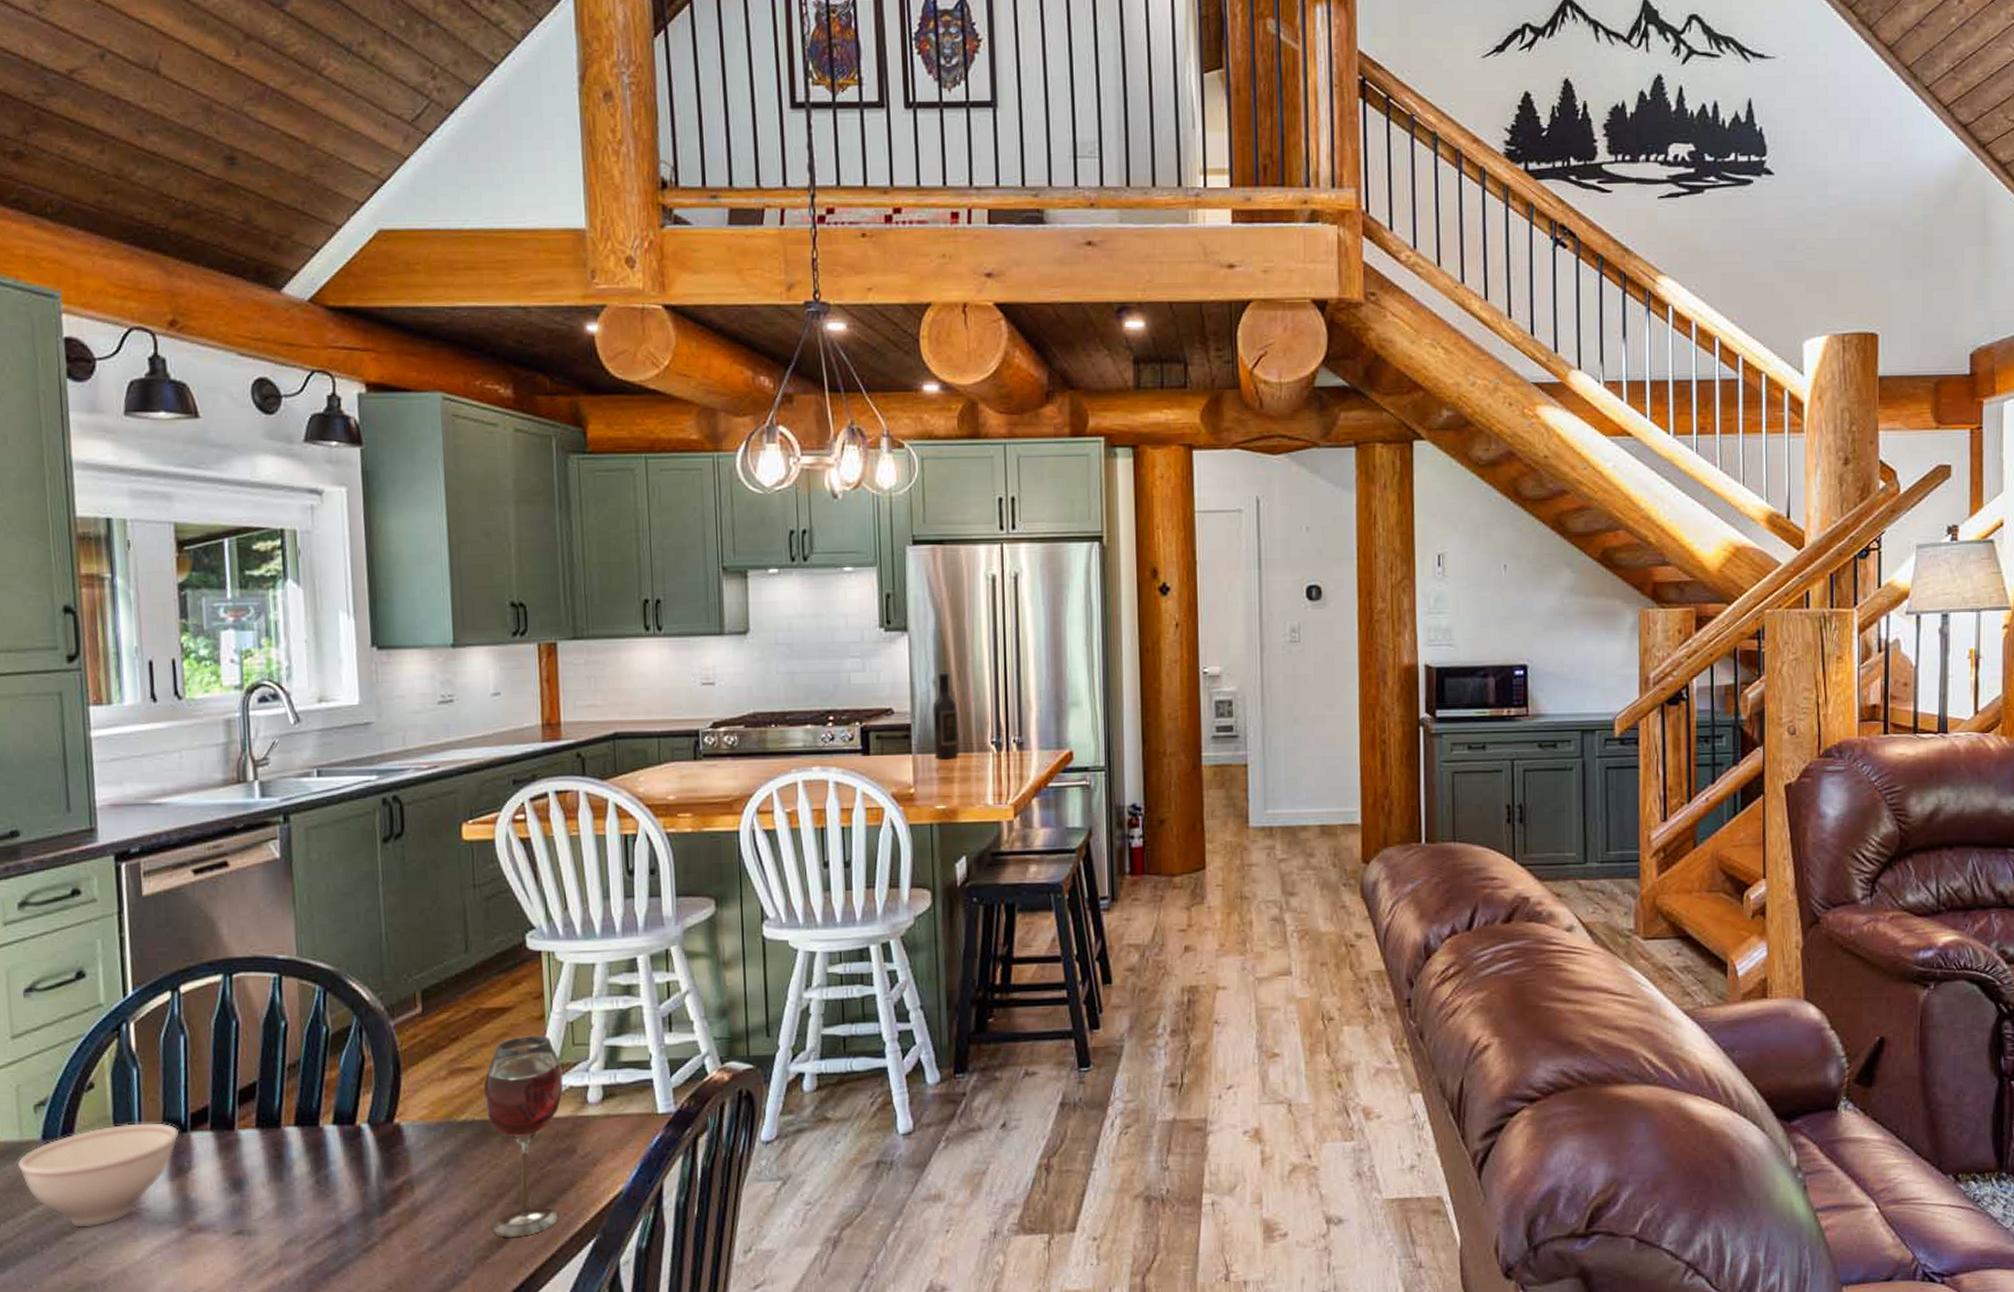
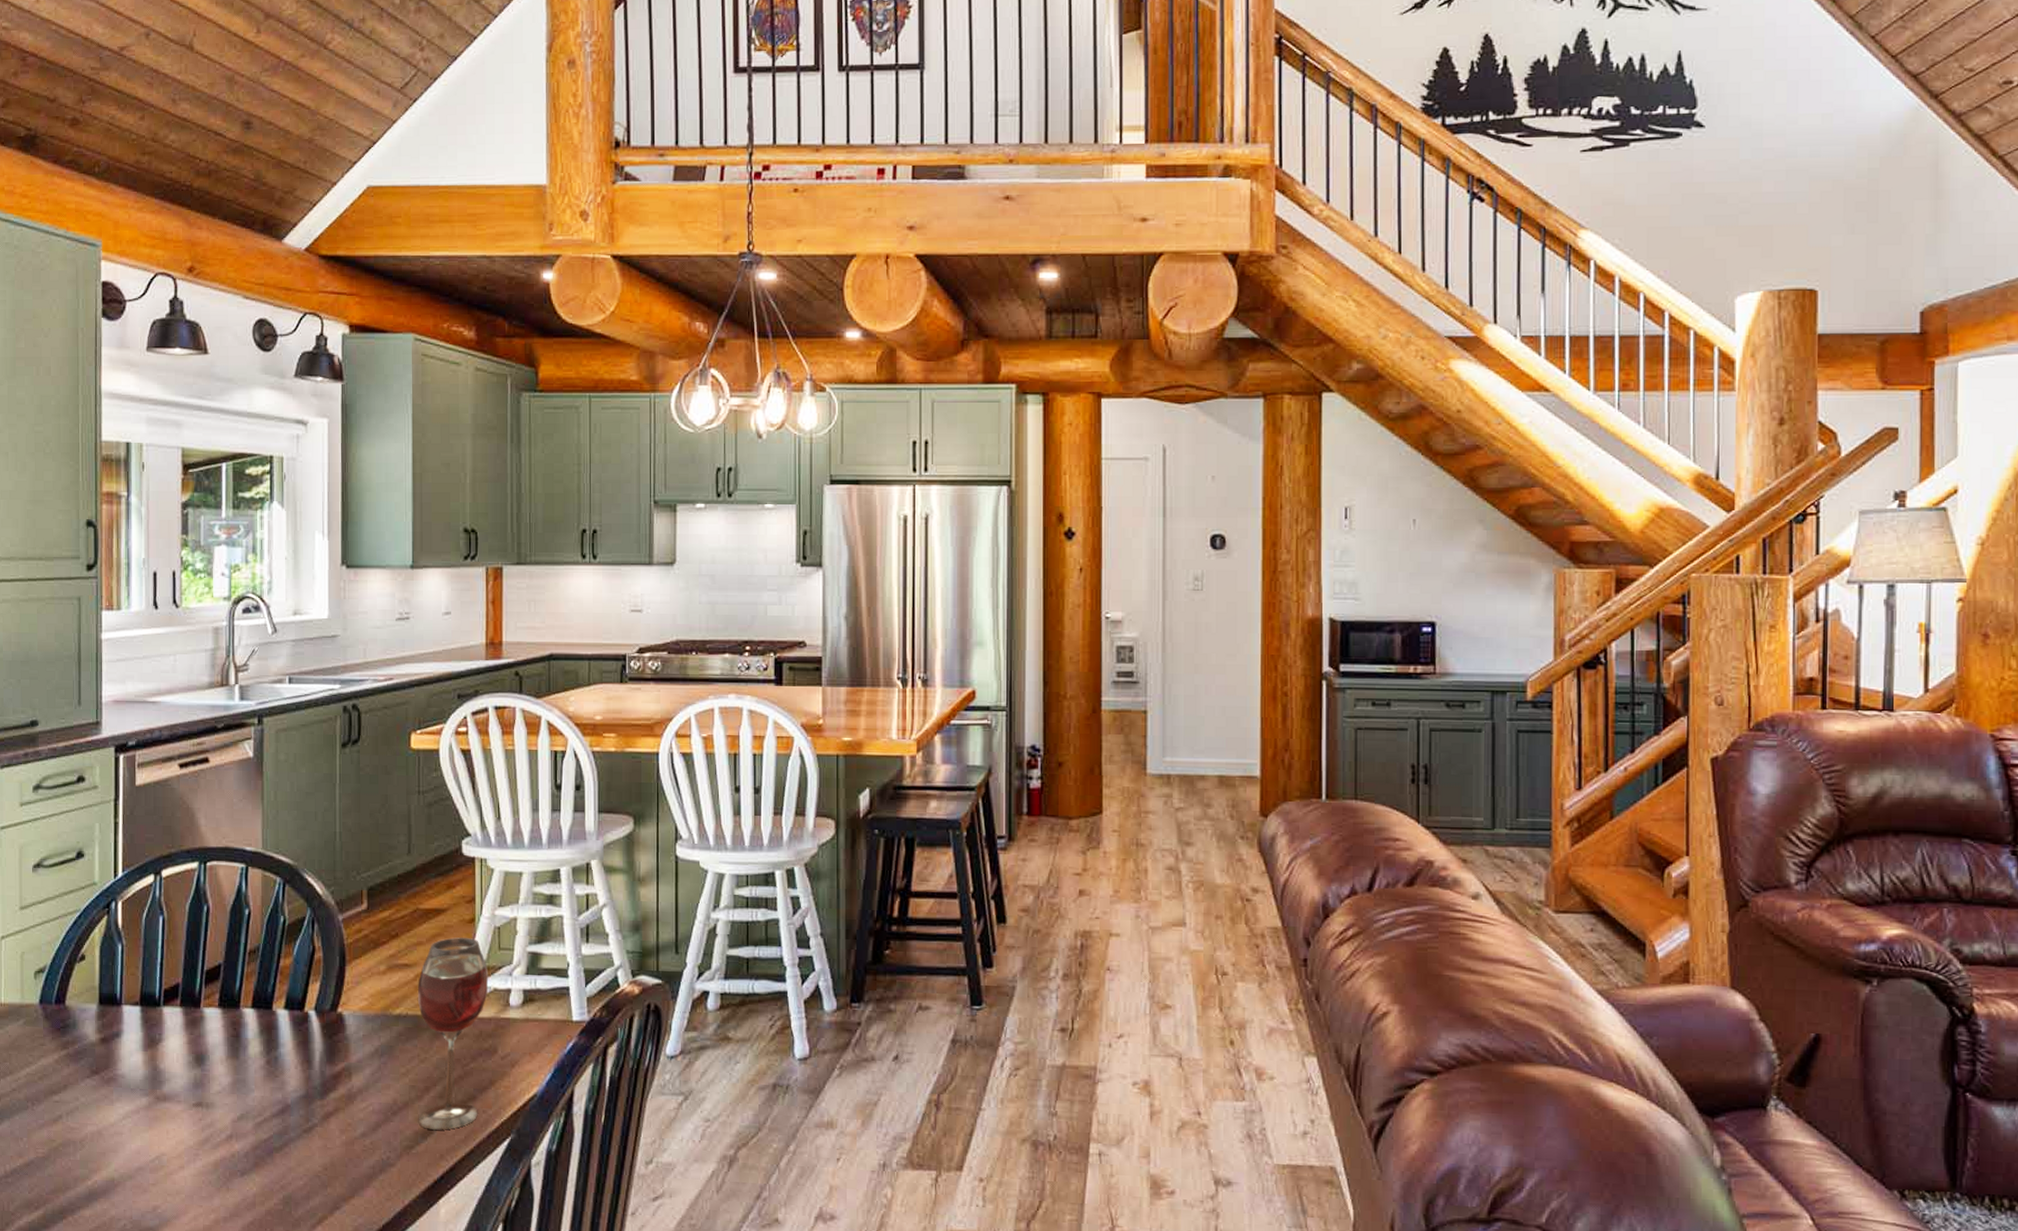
bowl: present [17,1122,180,1228] -> none [17,994,154,1089]
wine bottle: present [932,673,959,761] -> none [843,609,866,694]

